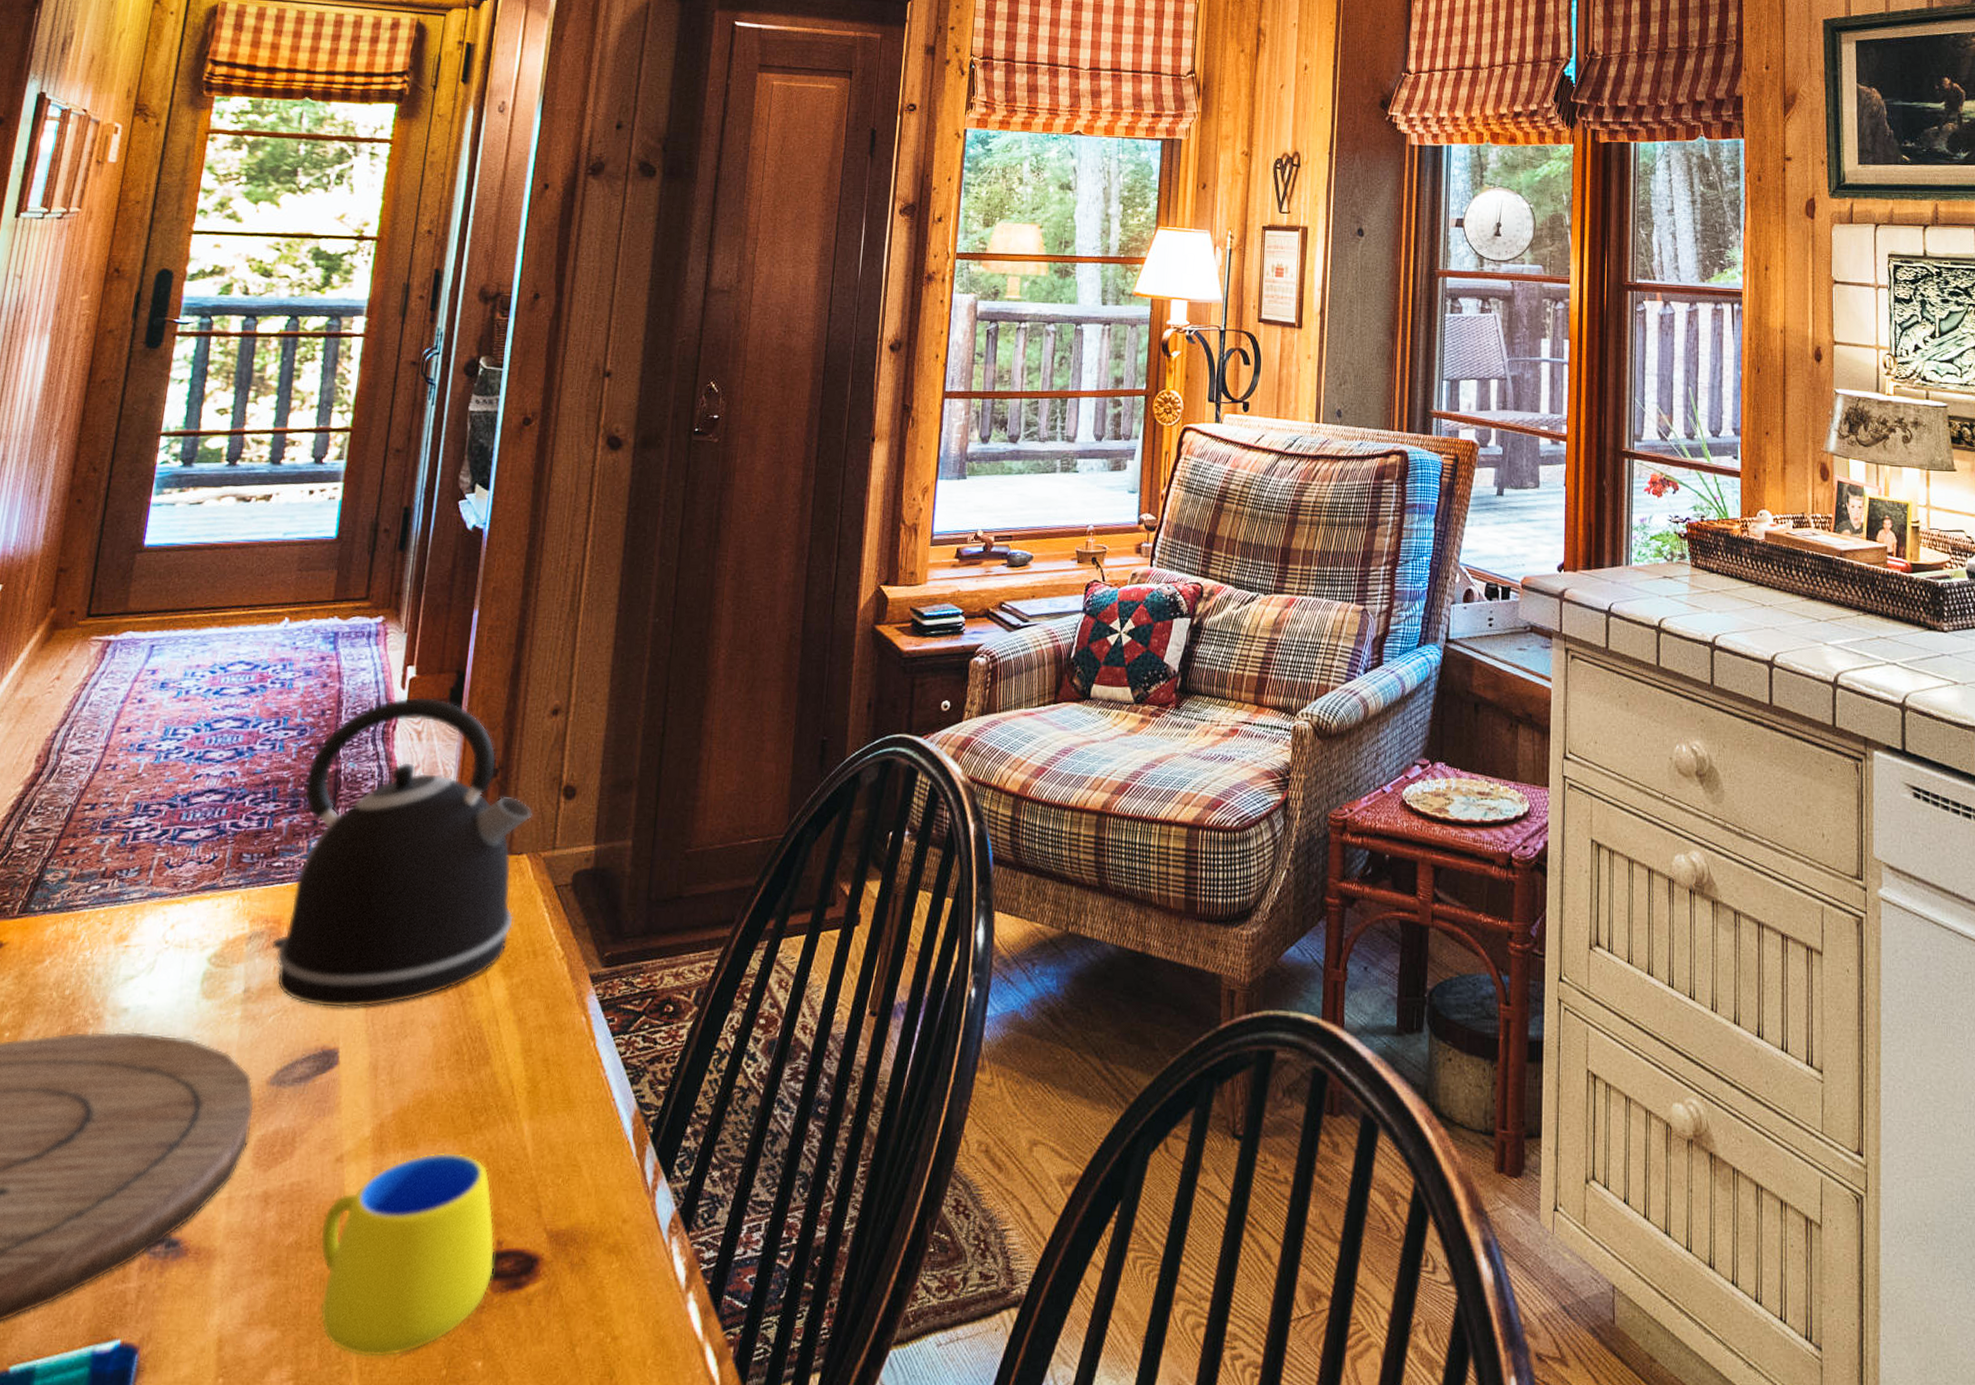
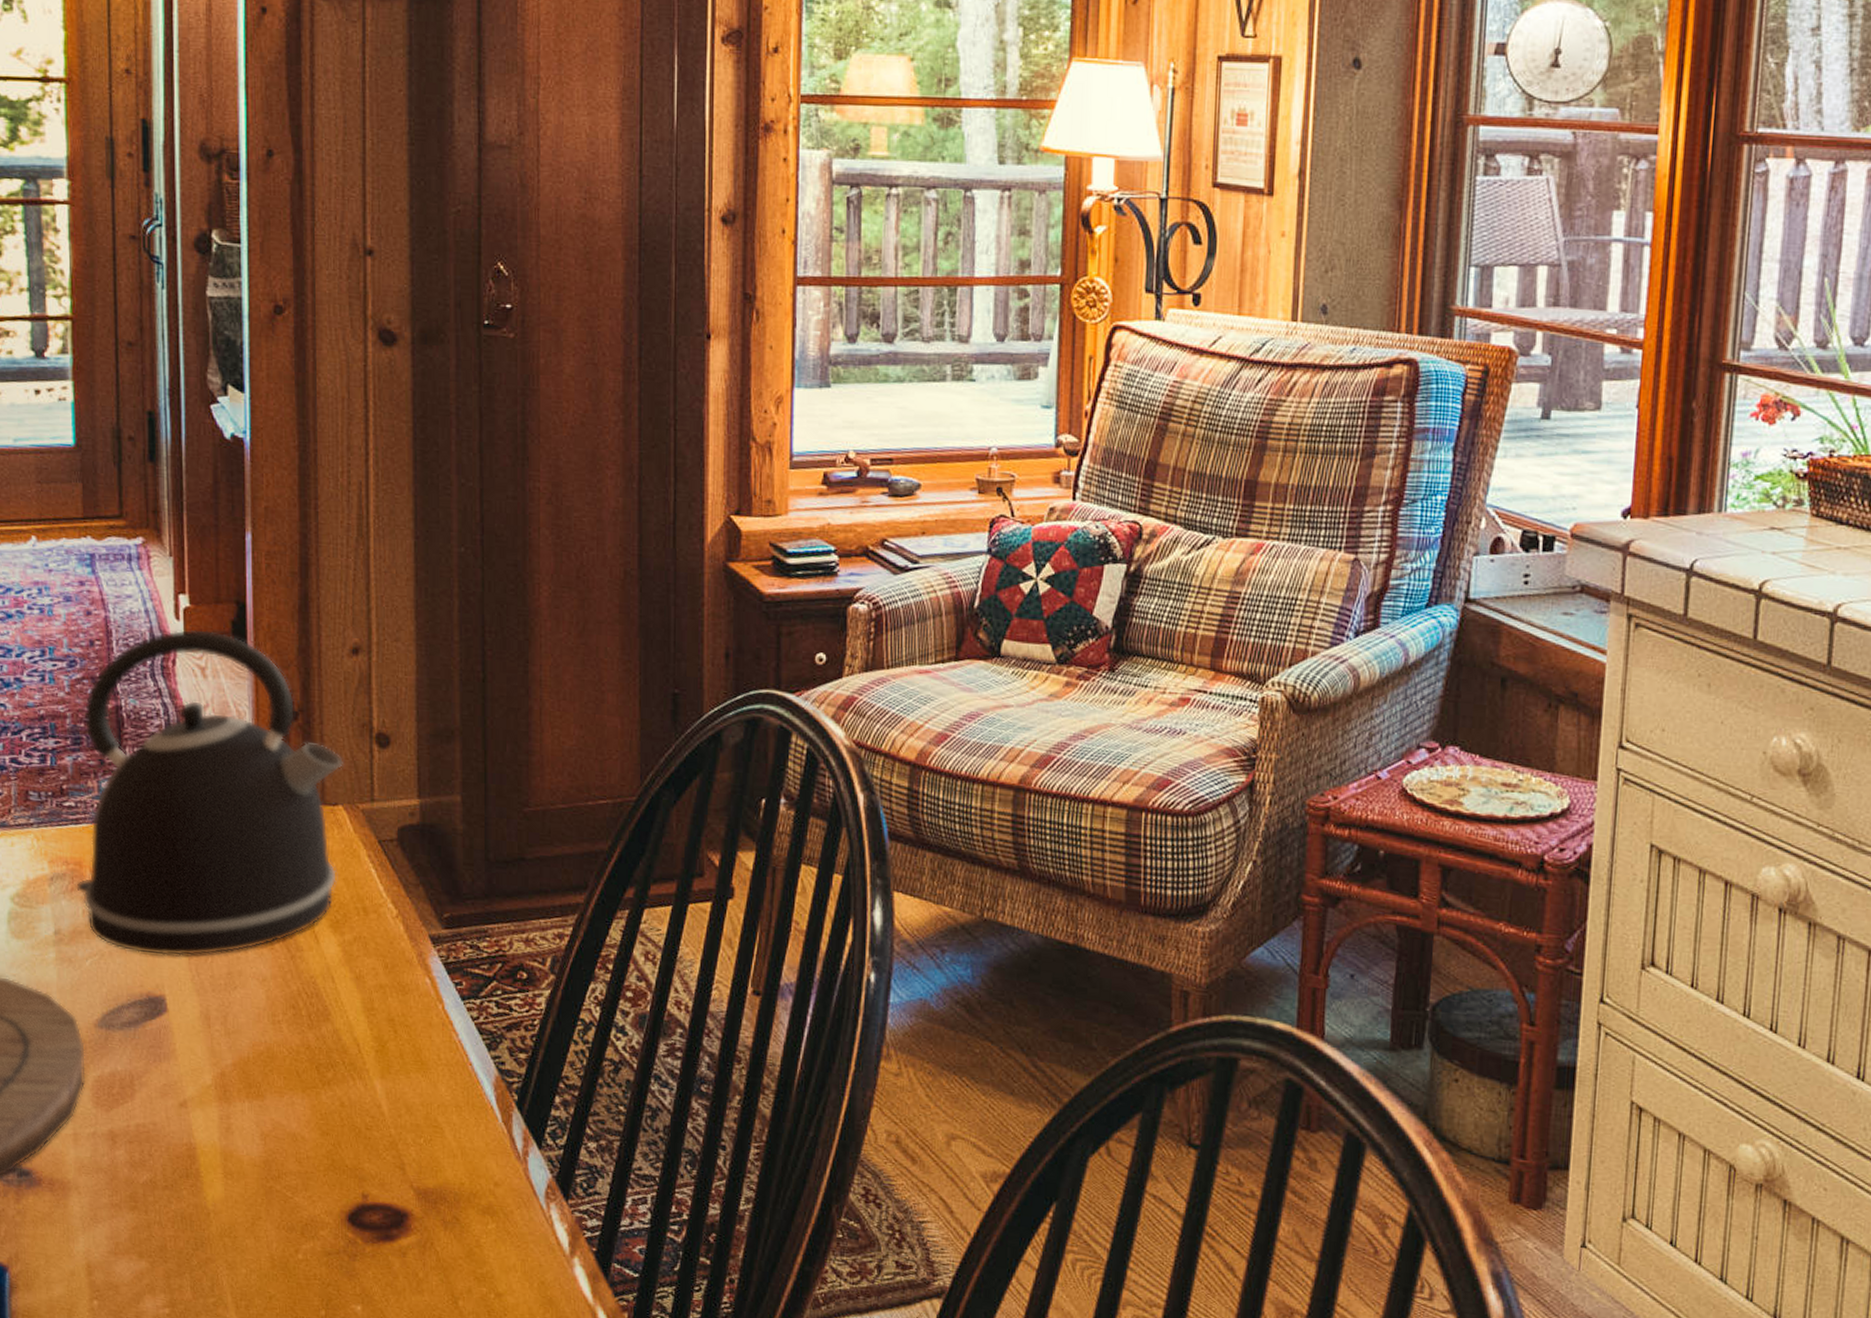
mug: present [320,1152,495,1358] -> none [175,1104,362,1295]

